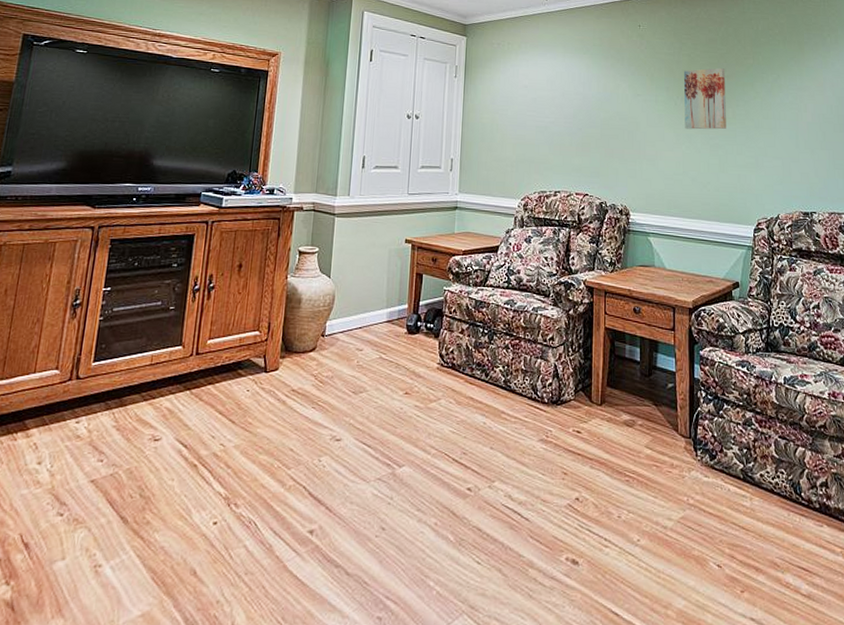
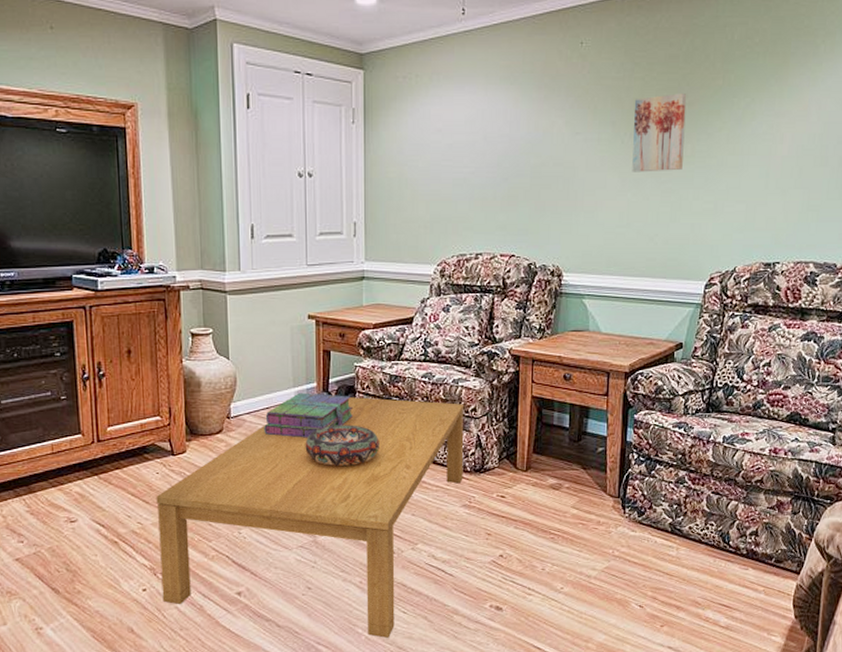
coffee table: none [232,320,543,594] -> present [156,397,465,638]
stack of books: none [355,314,440,360] -> present [264,393,353,438]
decorative bowl: none [392,348,463,391] -> present [305,425,379,466]

